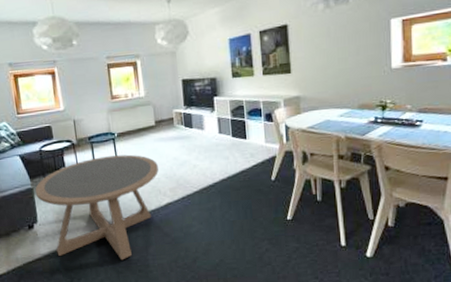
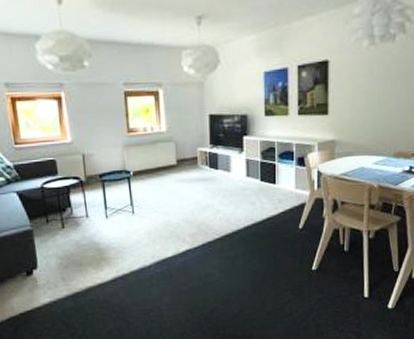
coffee table: present [35,154,159,261] -> none [35,195,178,310]

